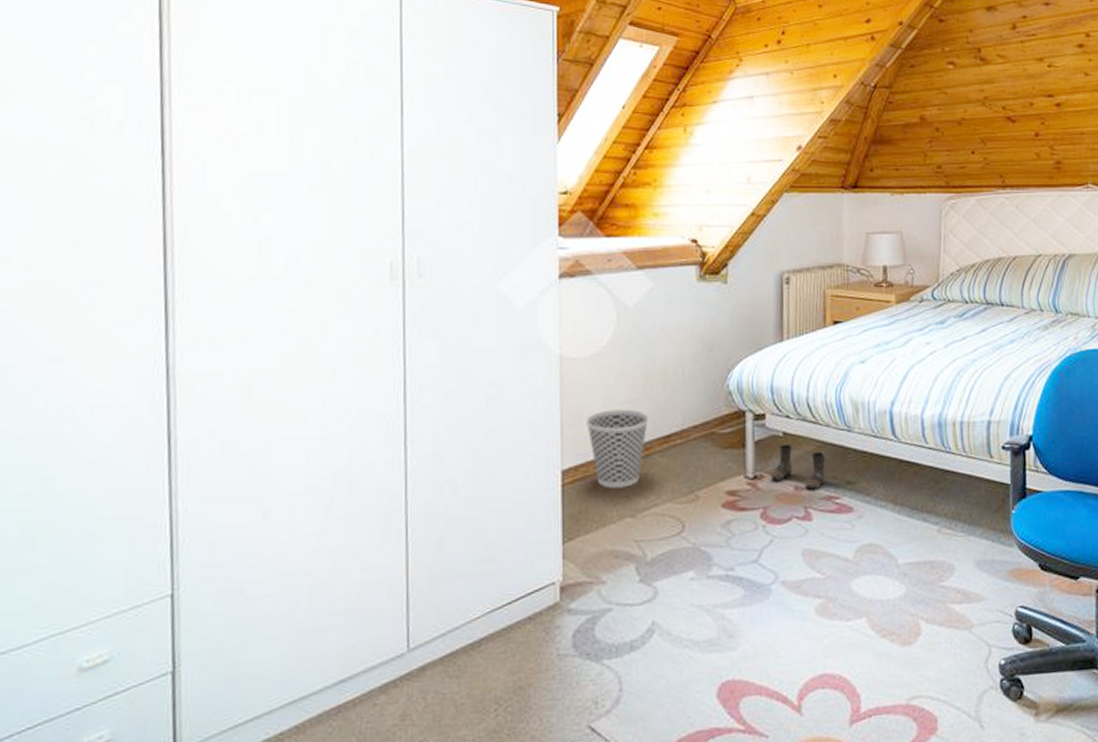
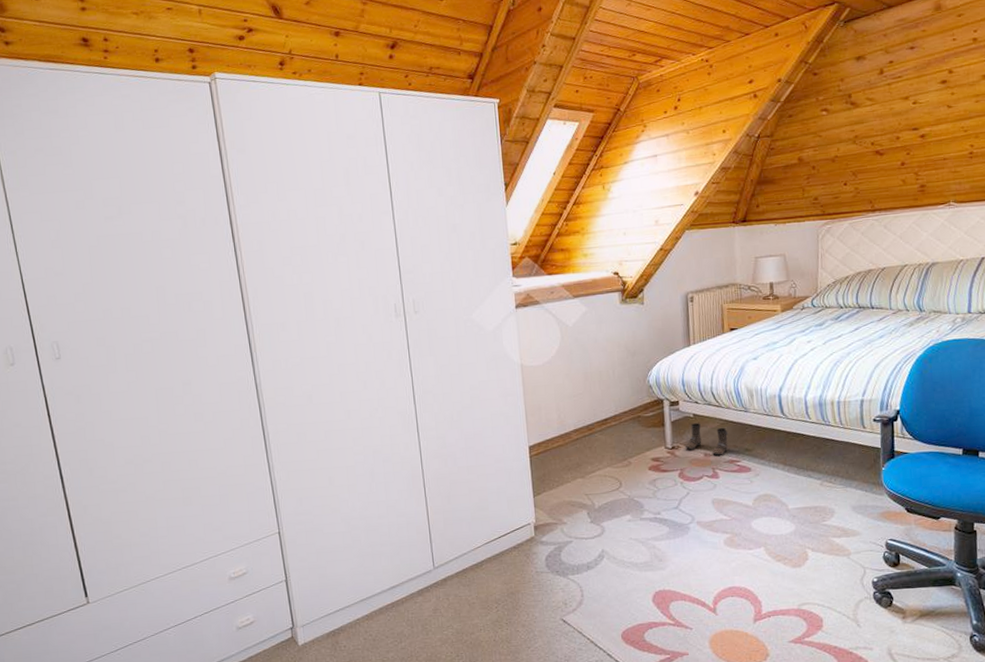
wastebasket: present [585,409,650,489] -> none [543,401,591,458]

